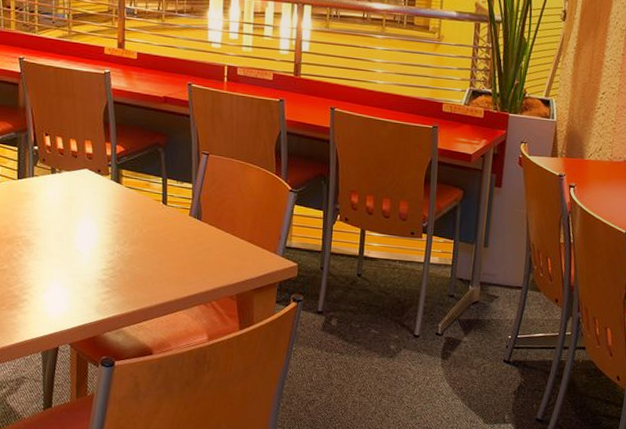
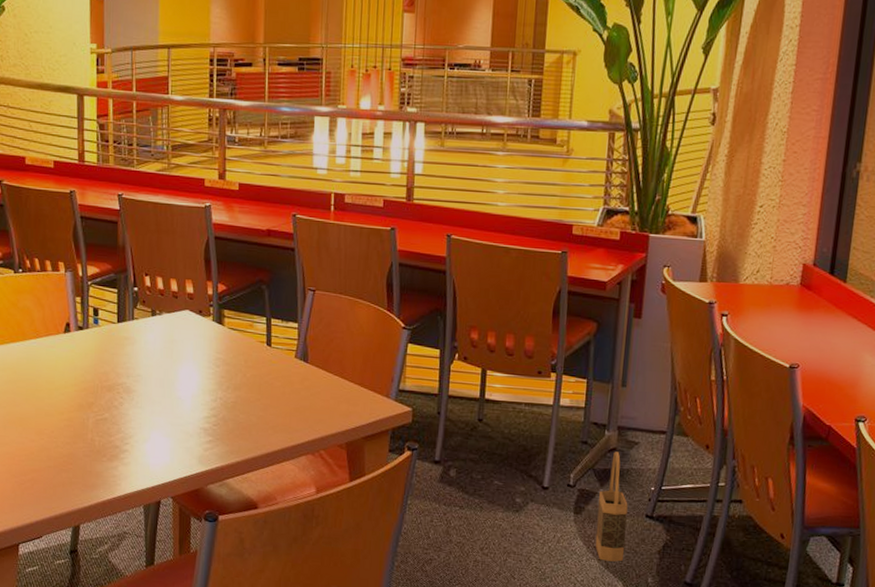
bag: none [459,304,489,401] -> present [595,451,628,562]

